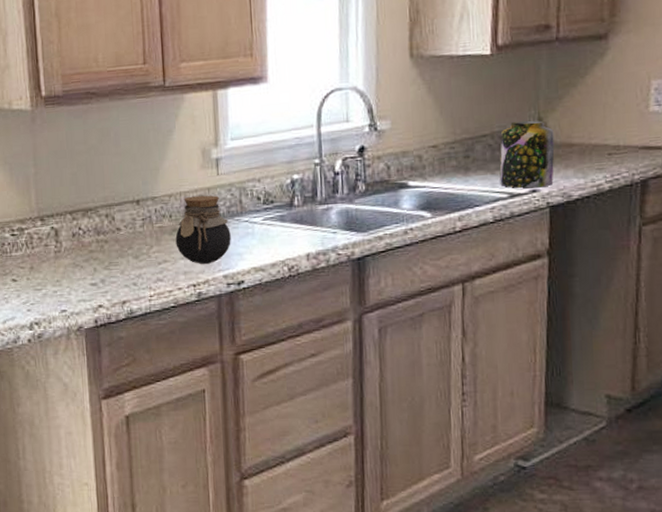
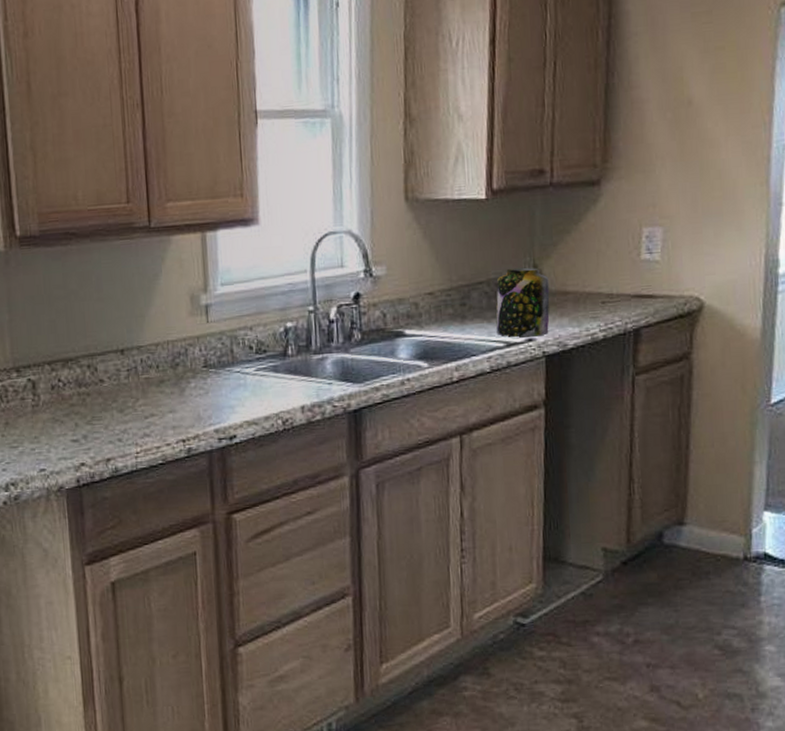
jar: present [175,195,231,264] -> none [163,344,222,418]

